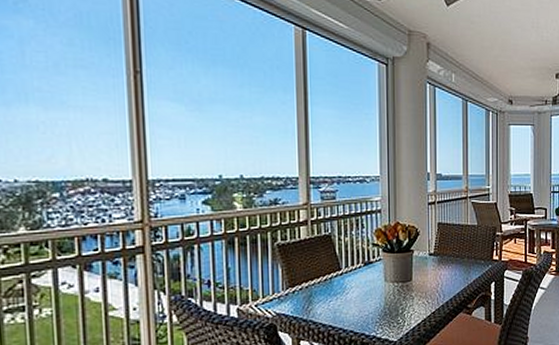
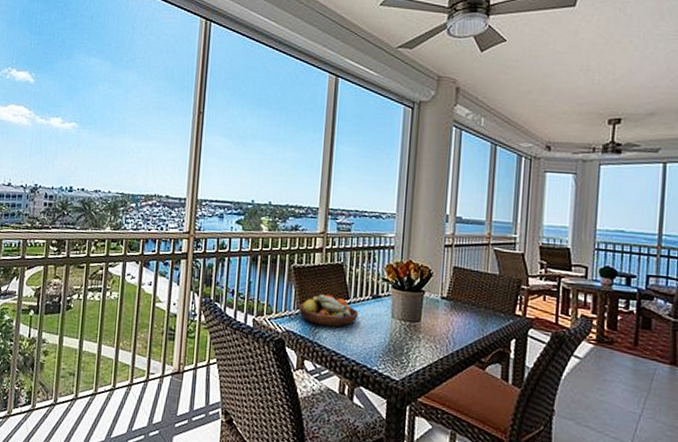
fruit bowl: none [287,268,352,302] -> present [298,293,359,327]

